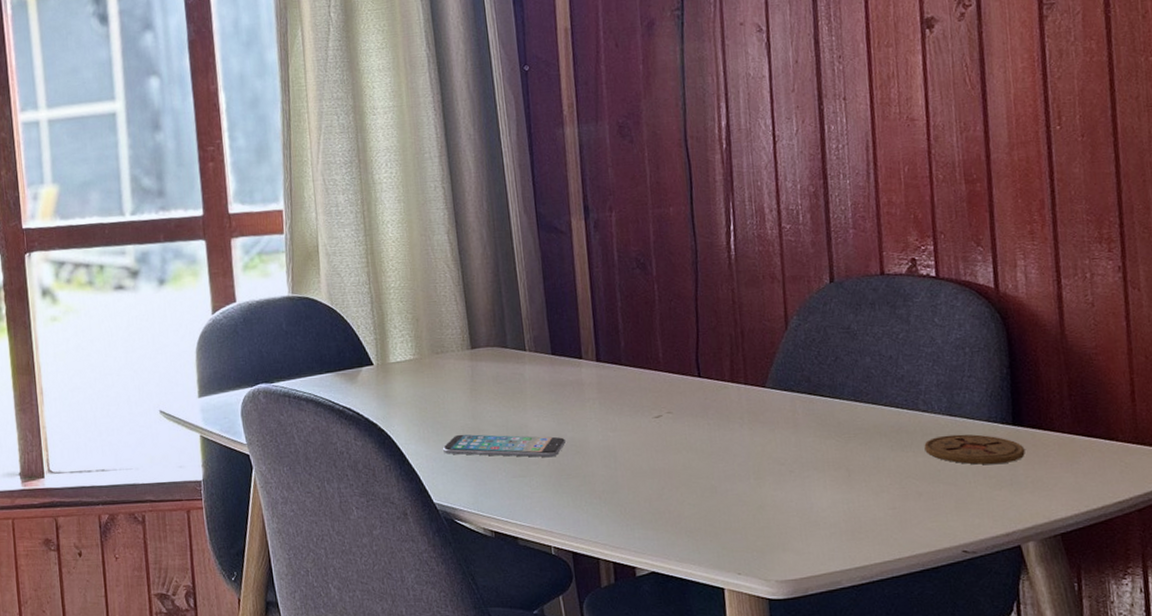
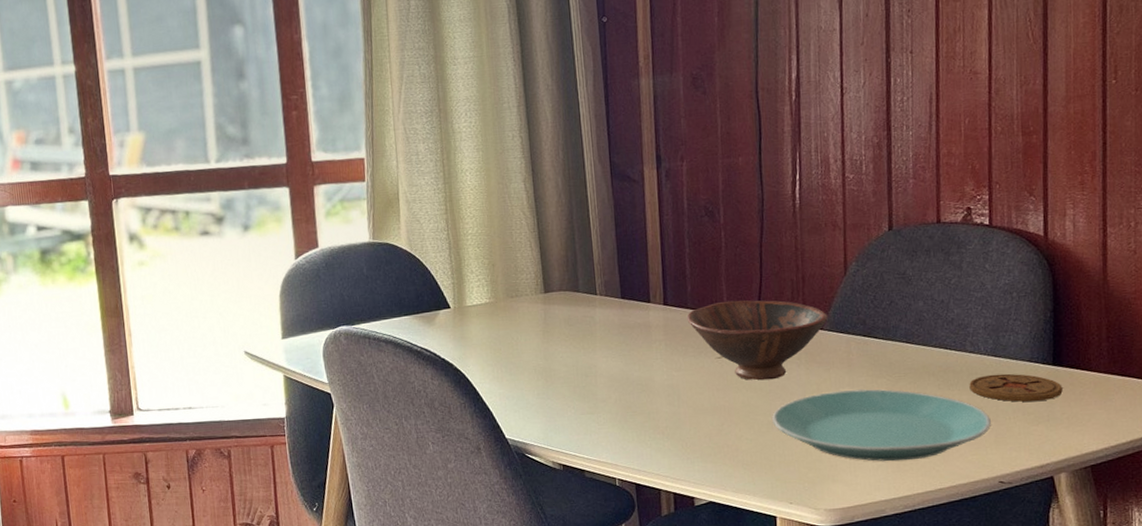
smartphone: present [442,434,567,458] -> none [515,373,633,396]
bowl: none [621,356,770,442] -> present [686,300,828,381]
plate: none [715,451,950,529] -> present [772,389,991,462]

